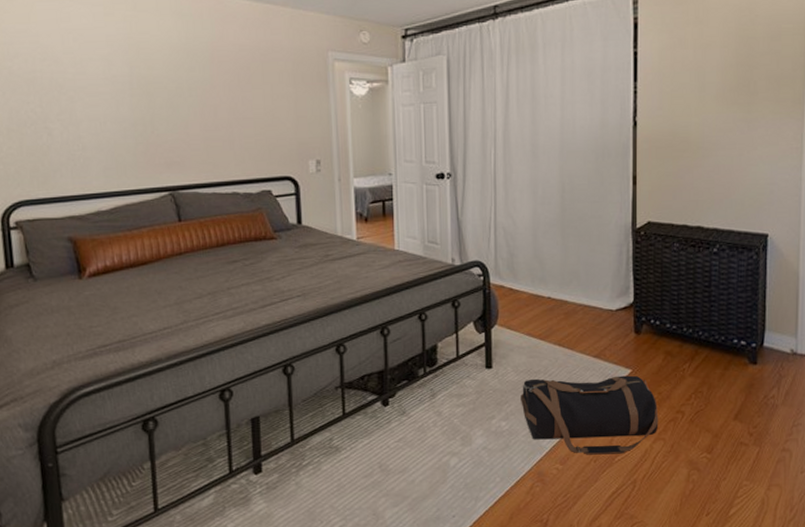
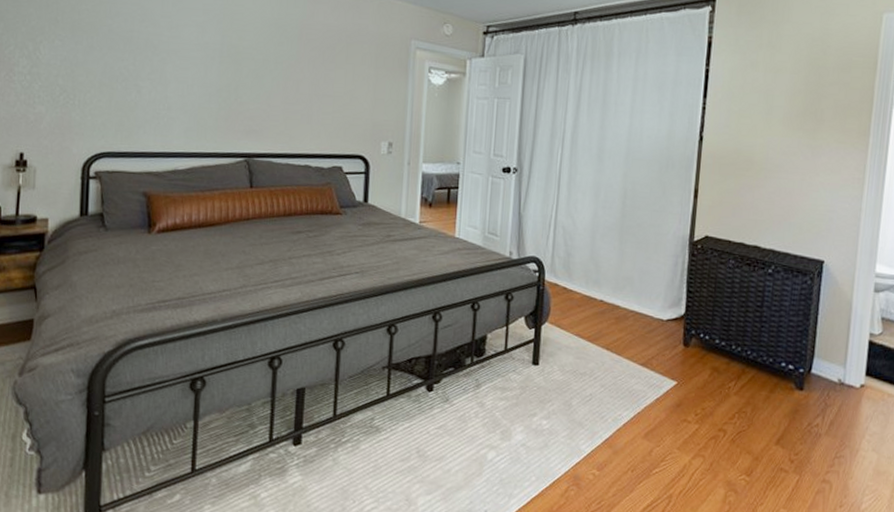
duffel bag: present [521,375,659,455] -> none [564,380,700,467]

